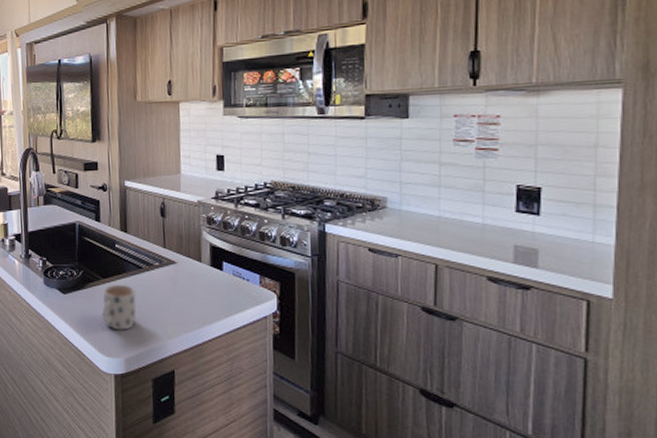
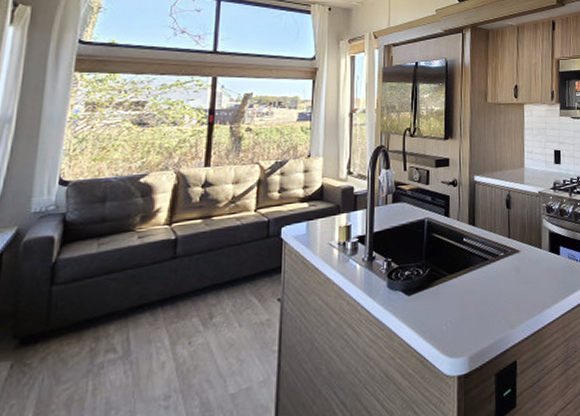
mug: present [102,284,137,330] -> none [447,278,482,327]

